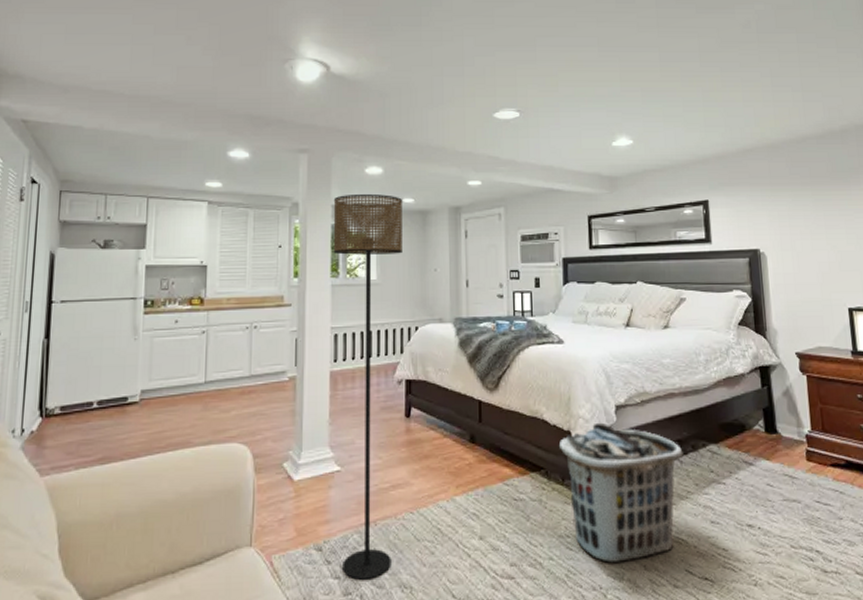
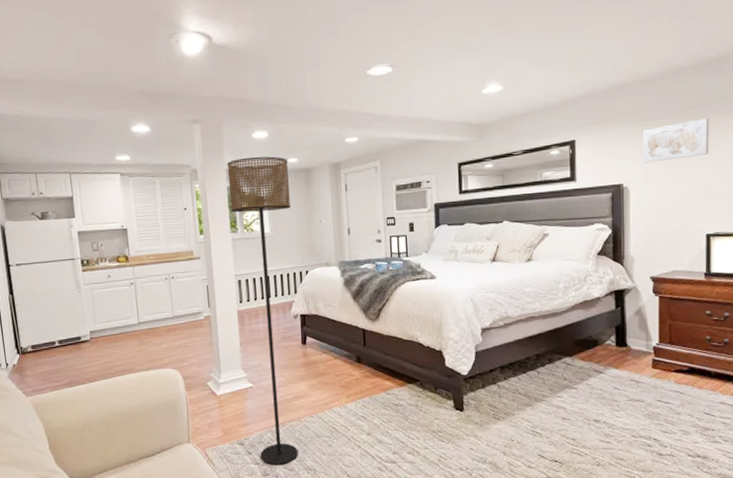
clothes hamper: present [558,422,683,563] -> none [431,343,541,450]
wall art: none [775,188,842,229] -> present [642,118,709,163]

